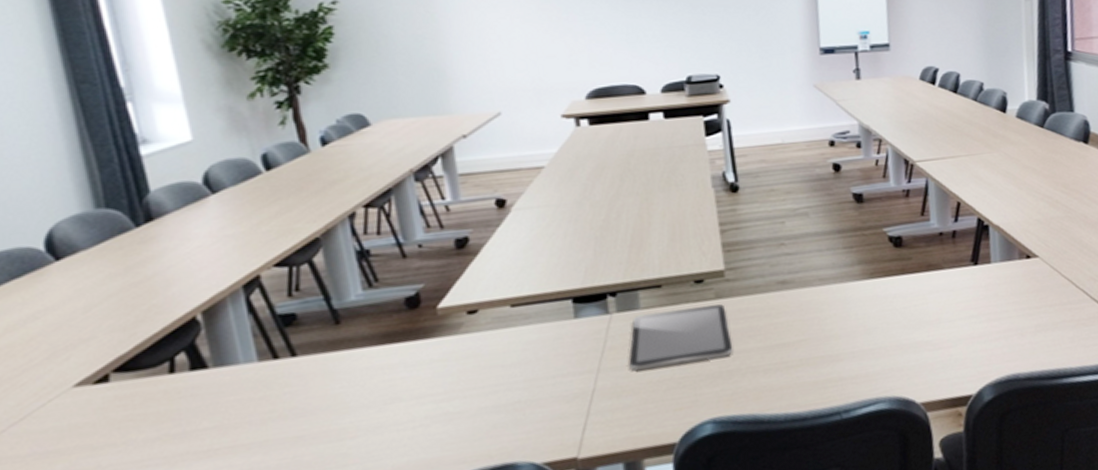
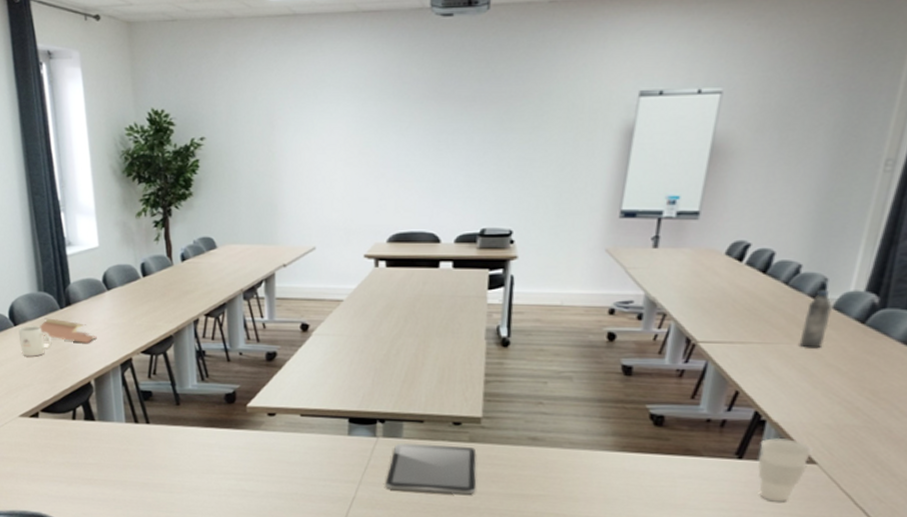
mug: none [64,255,125,300] -> present [19,326,52,357]
papers: none [102,240,201,268] -> present [40,318,97,344]
cup: none [989,238,1032,300] -> present [758,437,813,502]
water bottle: none [996,102,1018,154] -> present [799,289,832,349]

